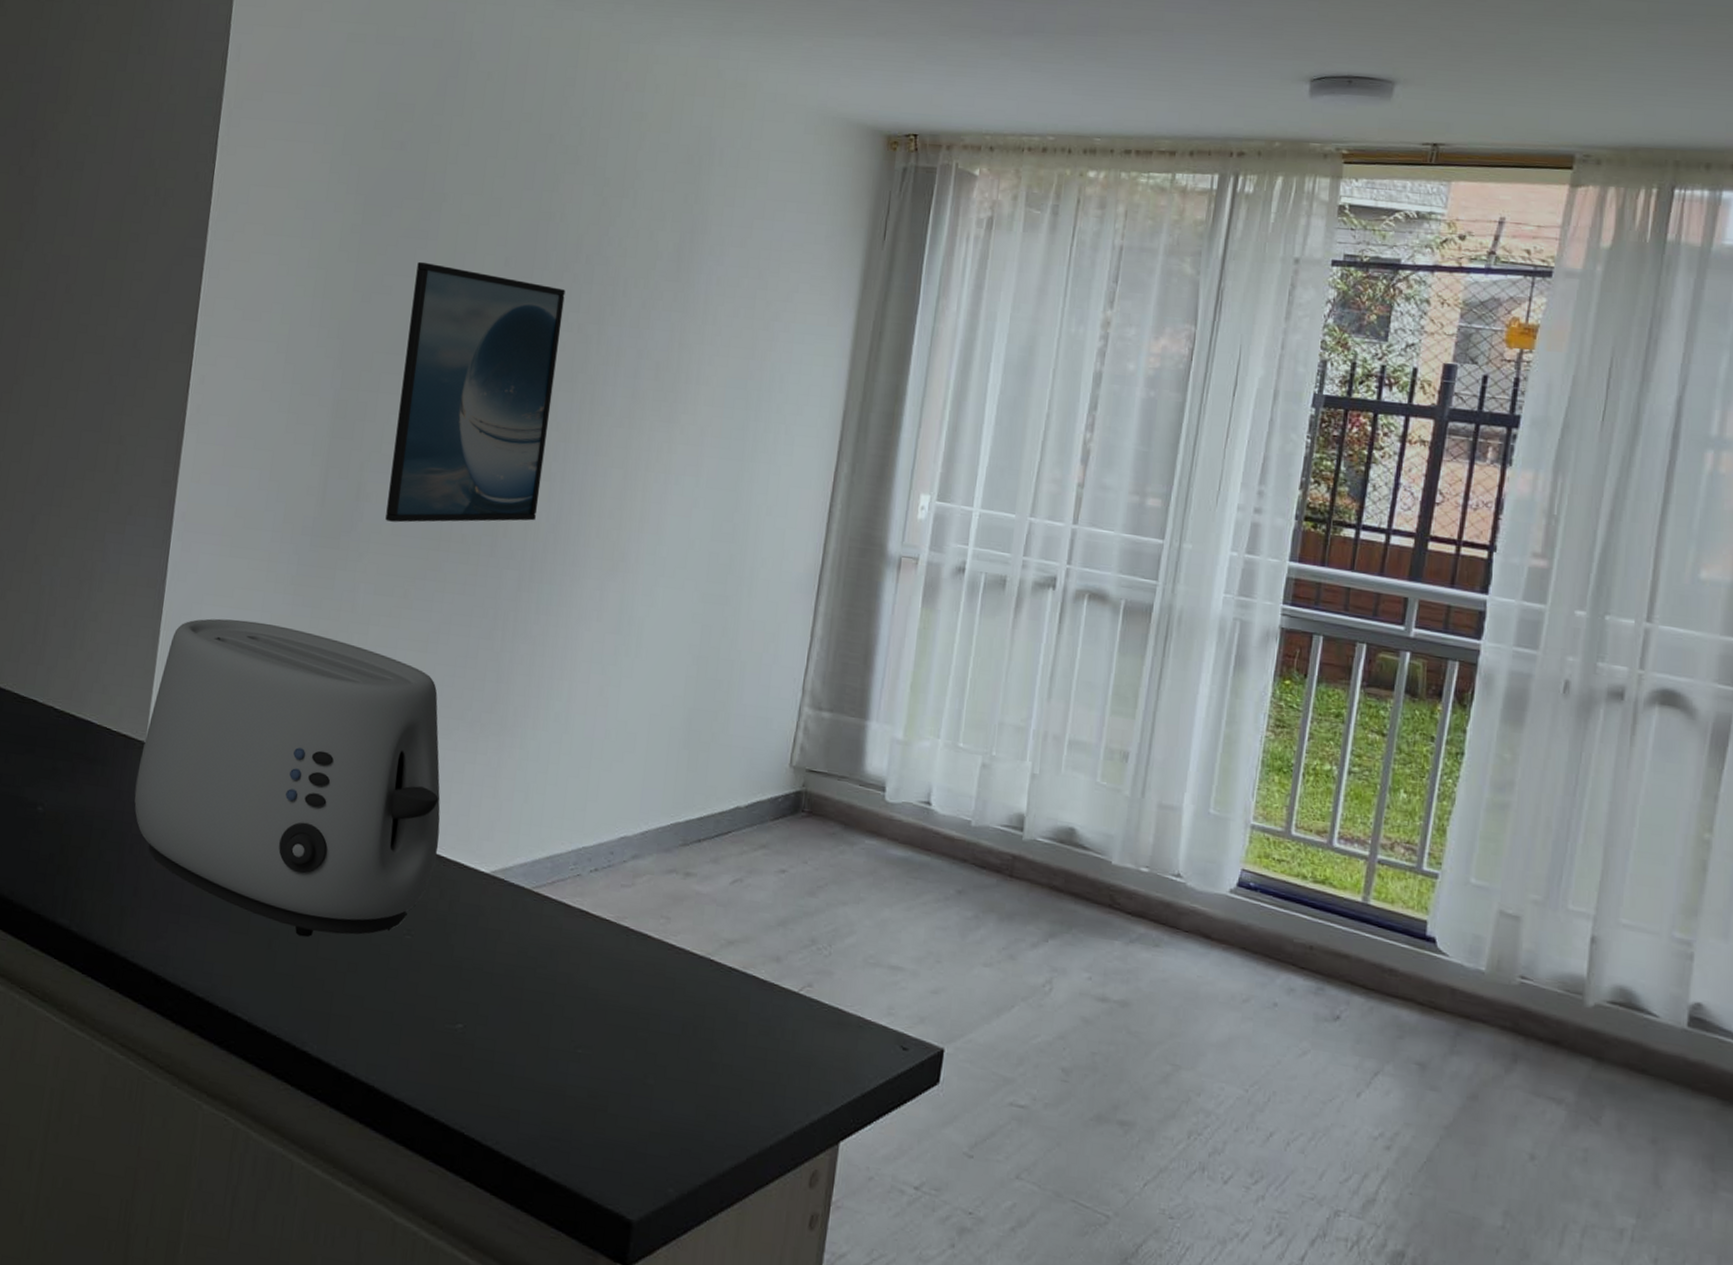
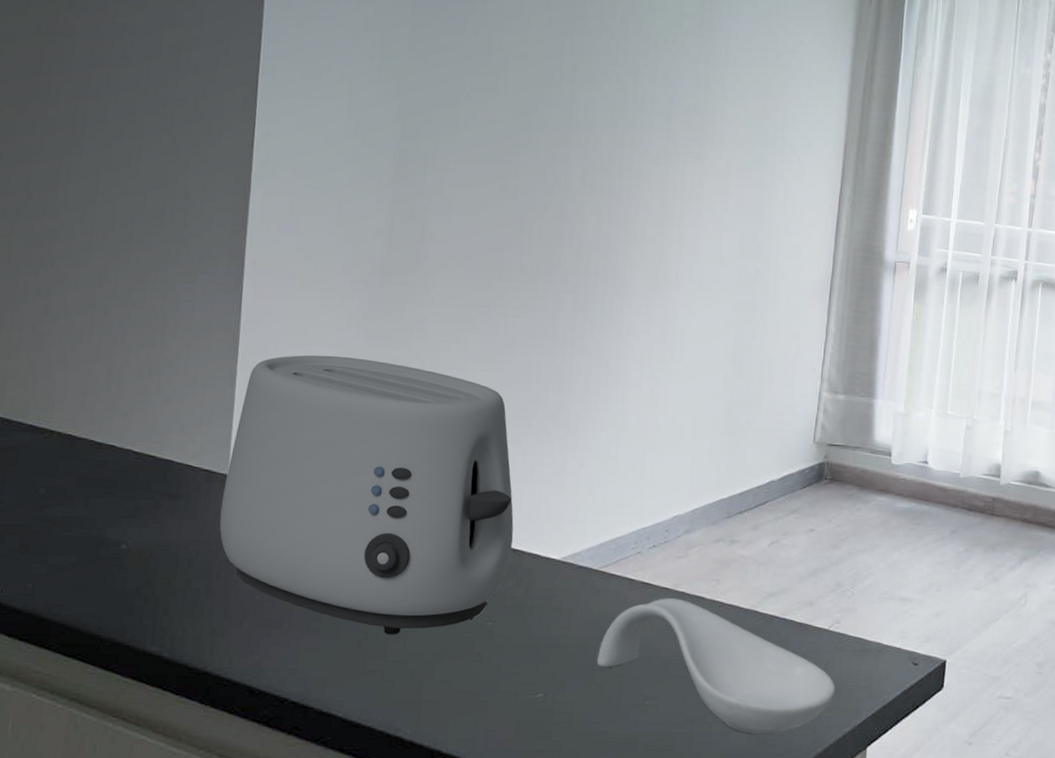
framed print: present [385,261,566,523] -> none [450,23,604,258]
spoon rest: none [524,931,804,1109] -> present [596,598,836,734]

